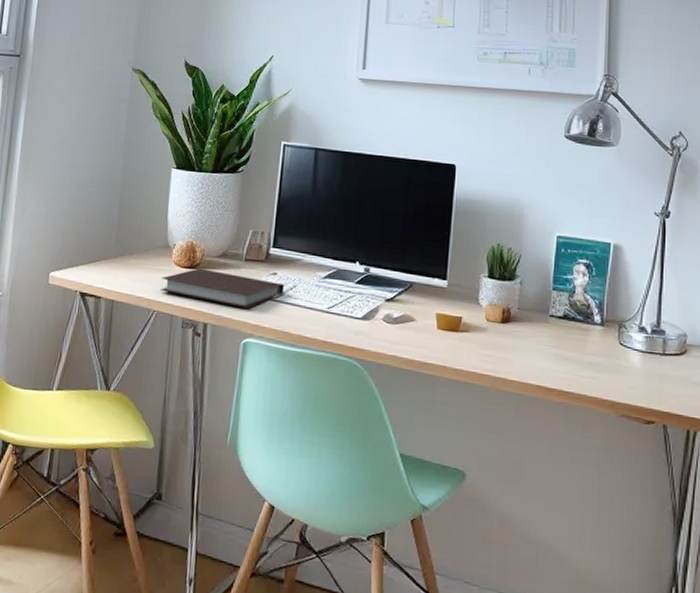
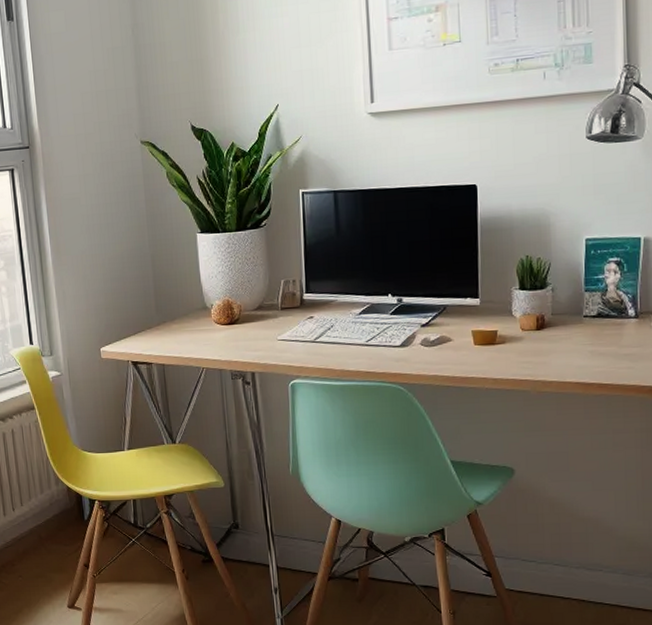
notebook: present [160,268,285,309] -> none [205,323,323,353]

